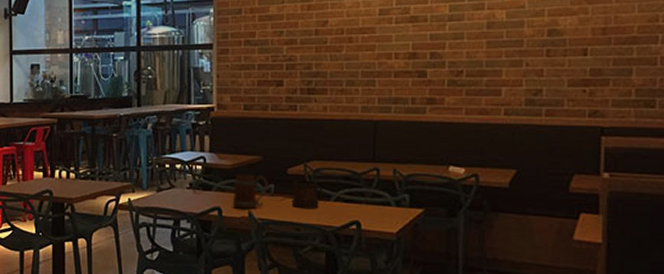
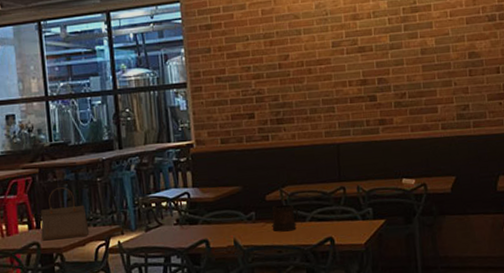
handbag: none [55,139,101,190] -> present [40,187,90,241]
beer mug: present [232,174,268,210] -> none [218,204,250,240]

